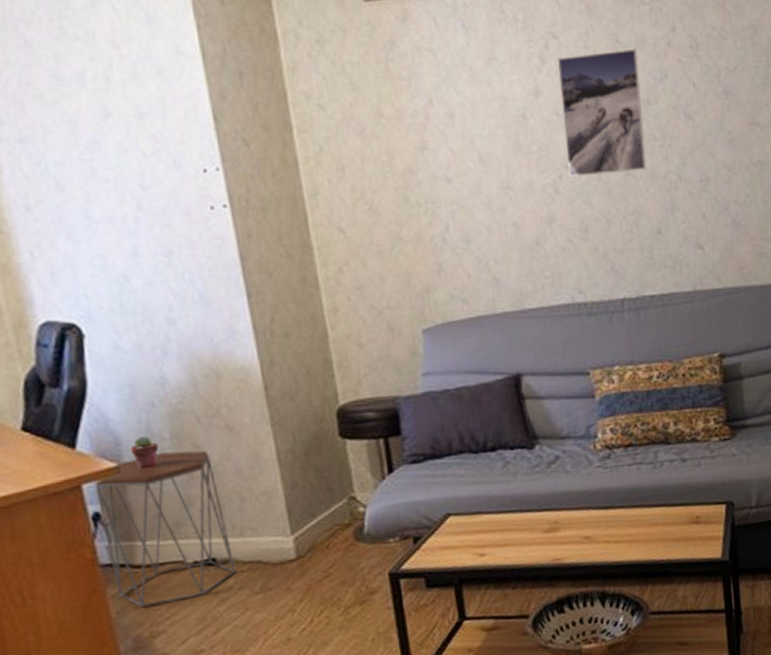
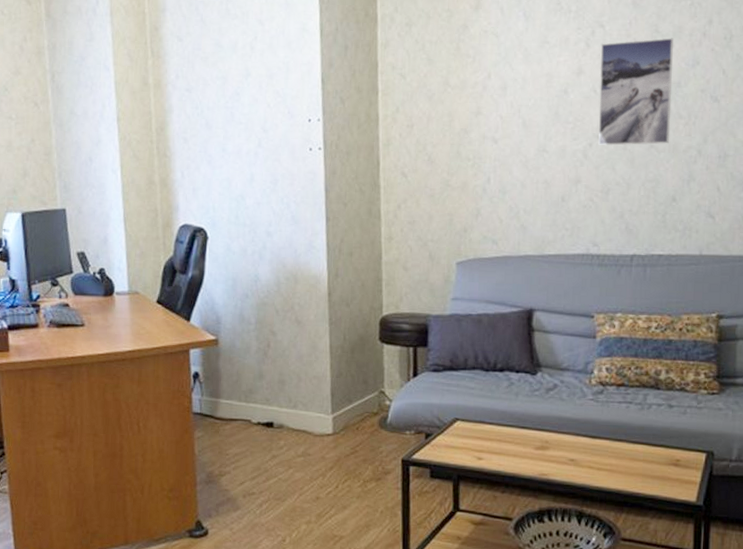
side table: present [95,450,236,608] -> none [198,334,287,451]
potted succulent: present [130,436,159,470] -> none [226,318,246,345]

